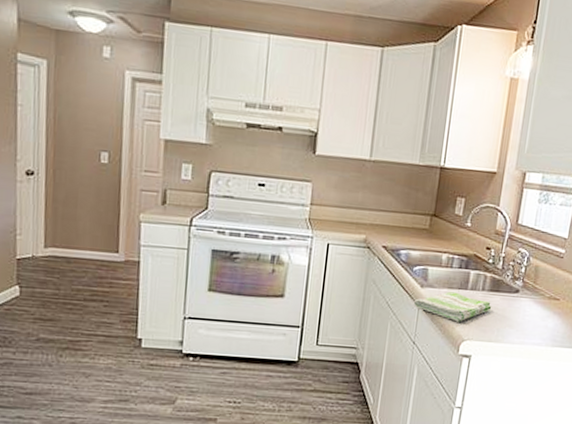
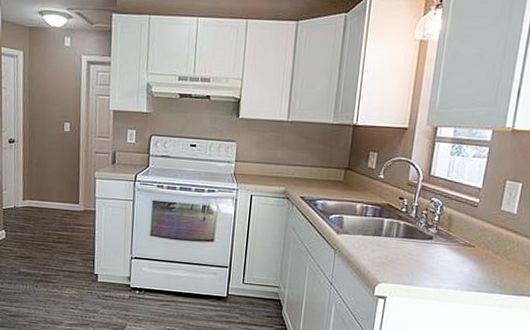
dish towel: present [413,291,492,322] -> none [330,238,406,266]

